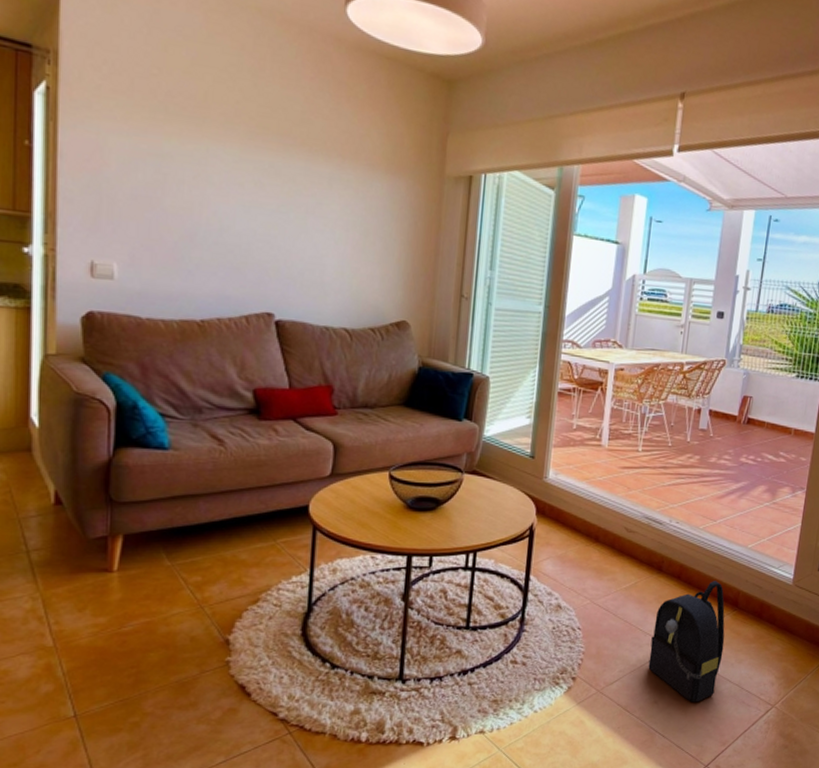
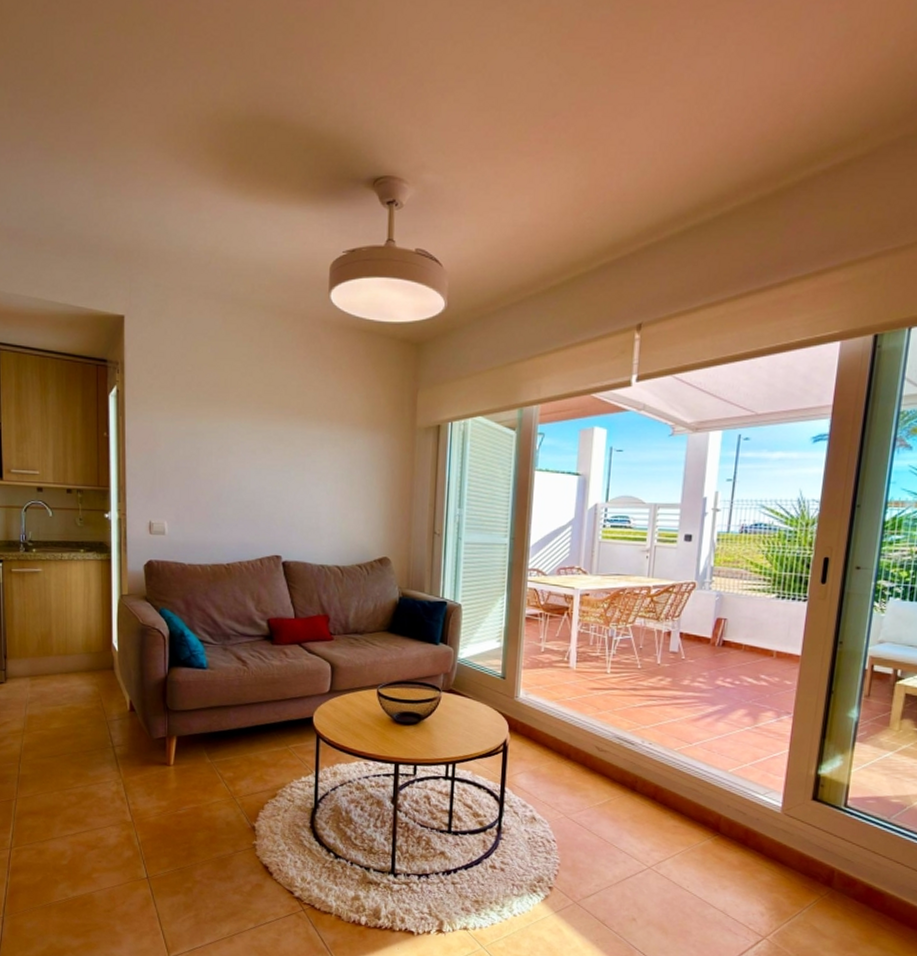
backpack: present [648,581,725,703] -> none [625,803,707,925]

